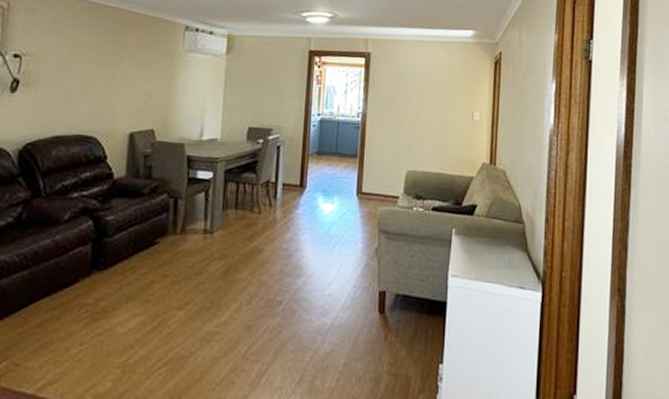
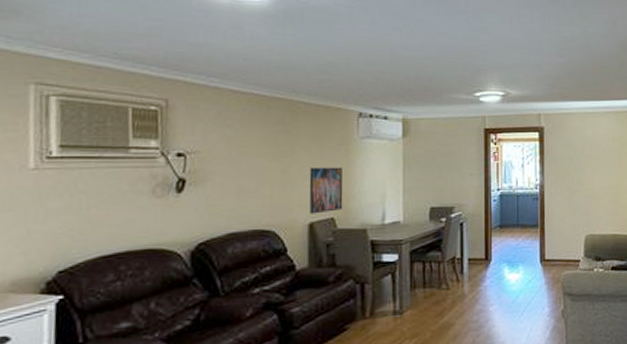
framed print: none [131,77,166,124] -> present [309,167,343,214]

